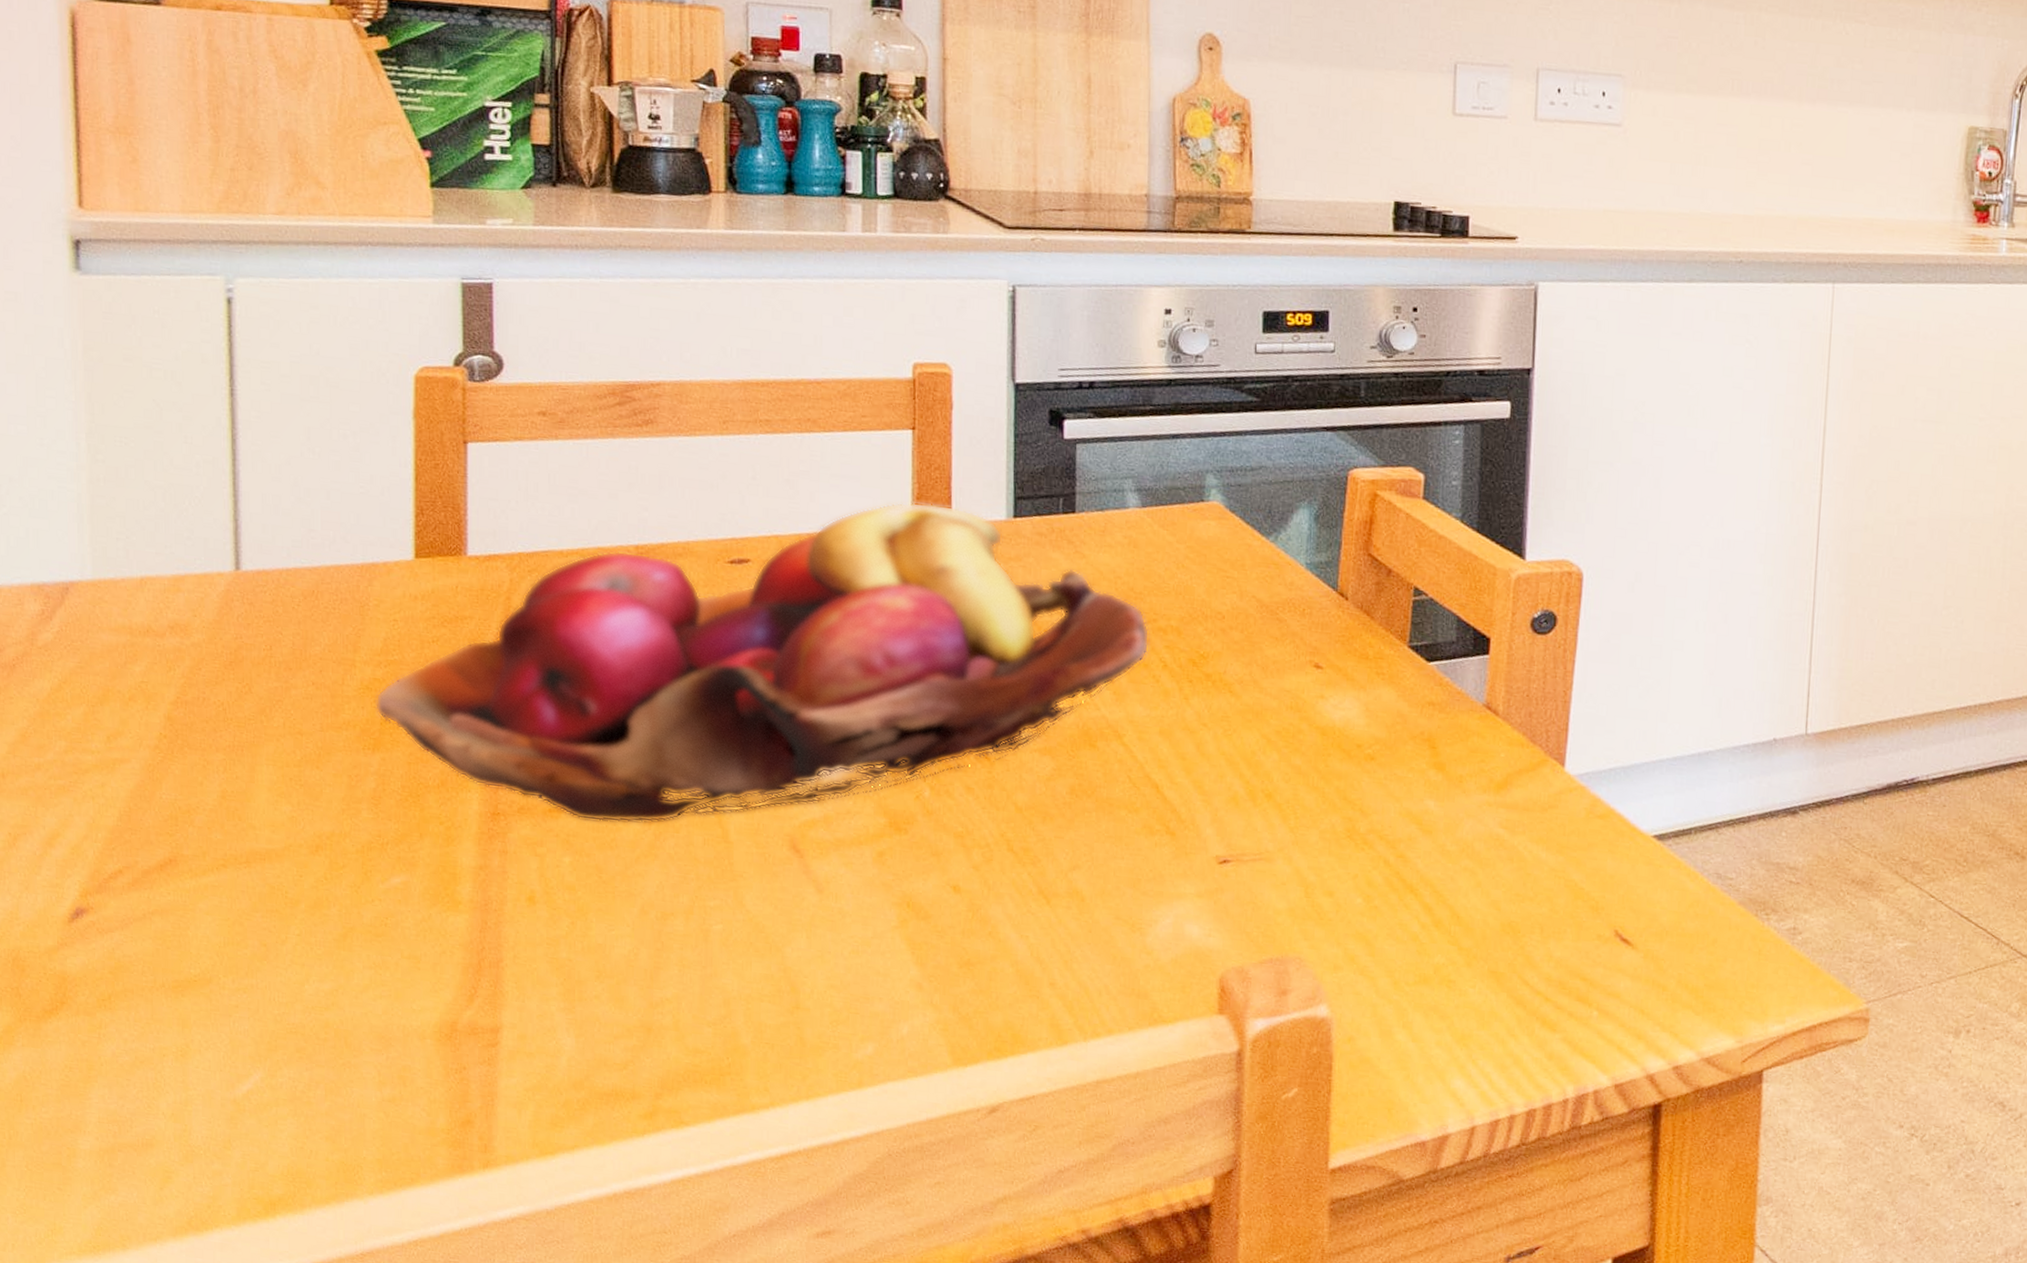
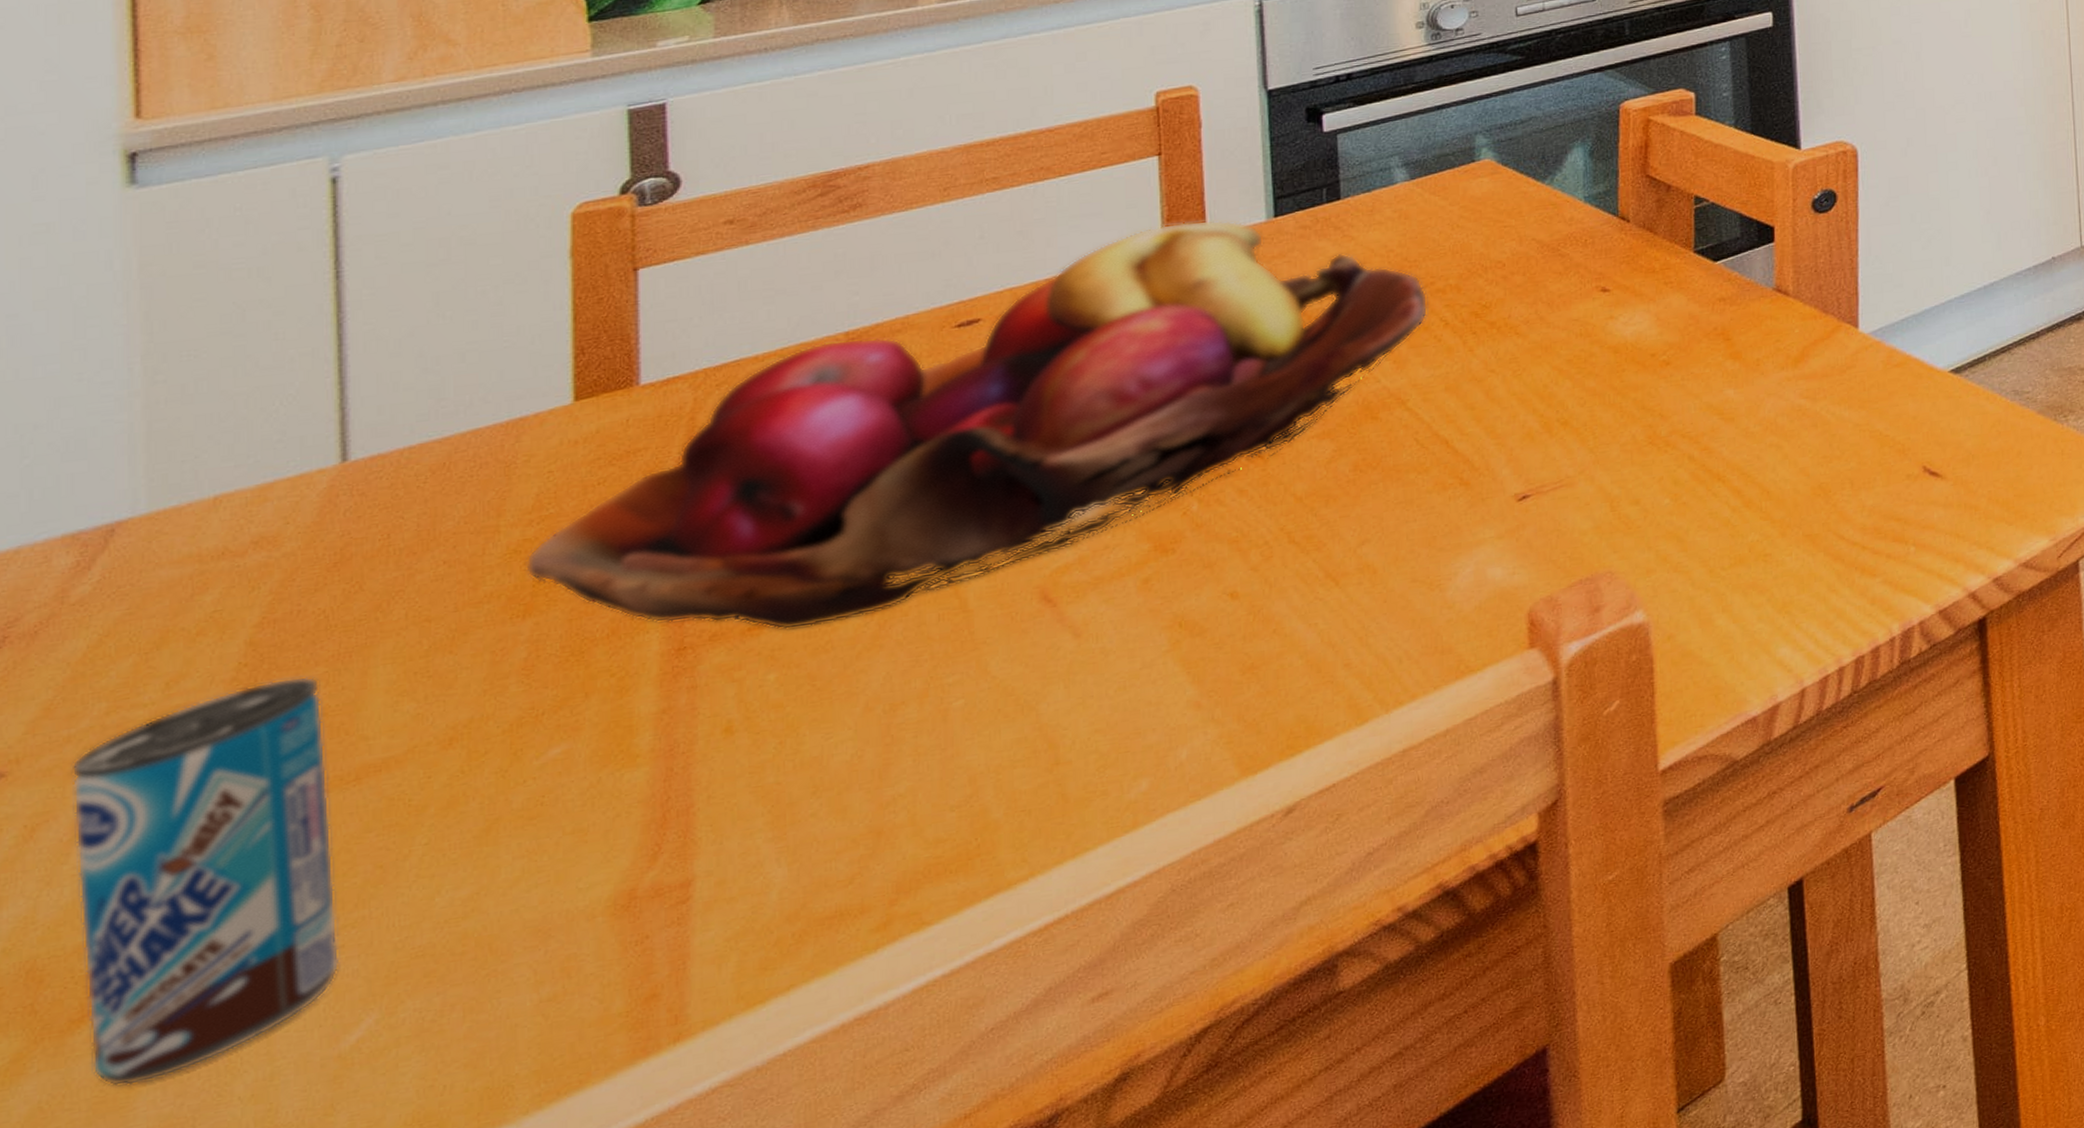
beverage can: none [41,755,235,1079] -> present [71,676,340,1087]

